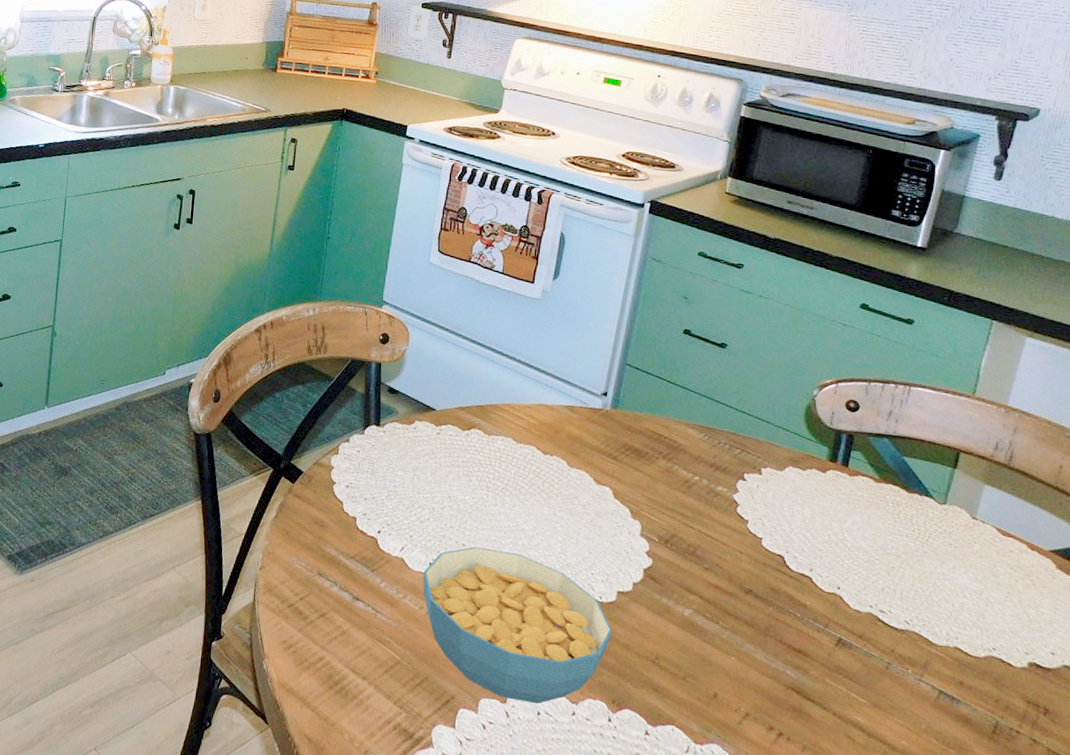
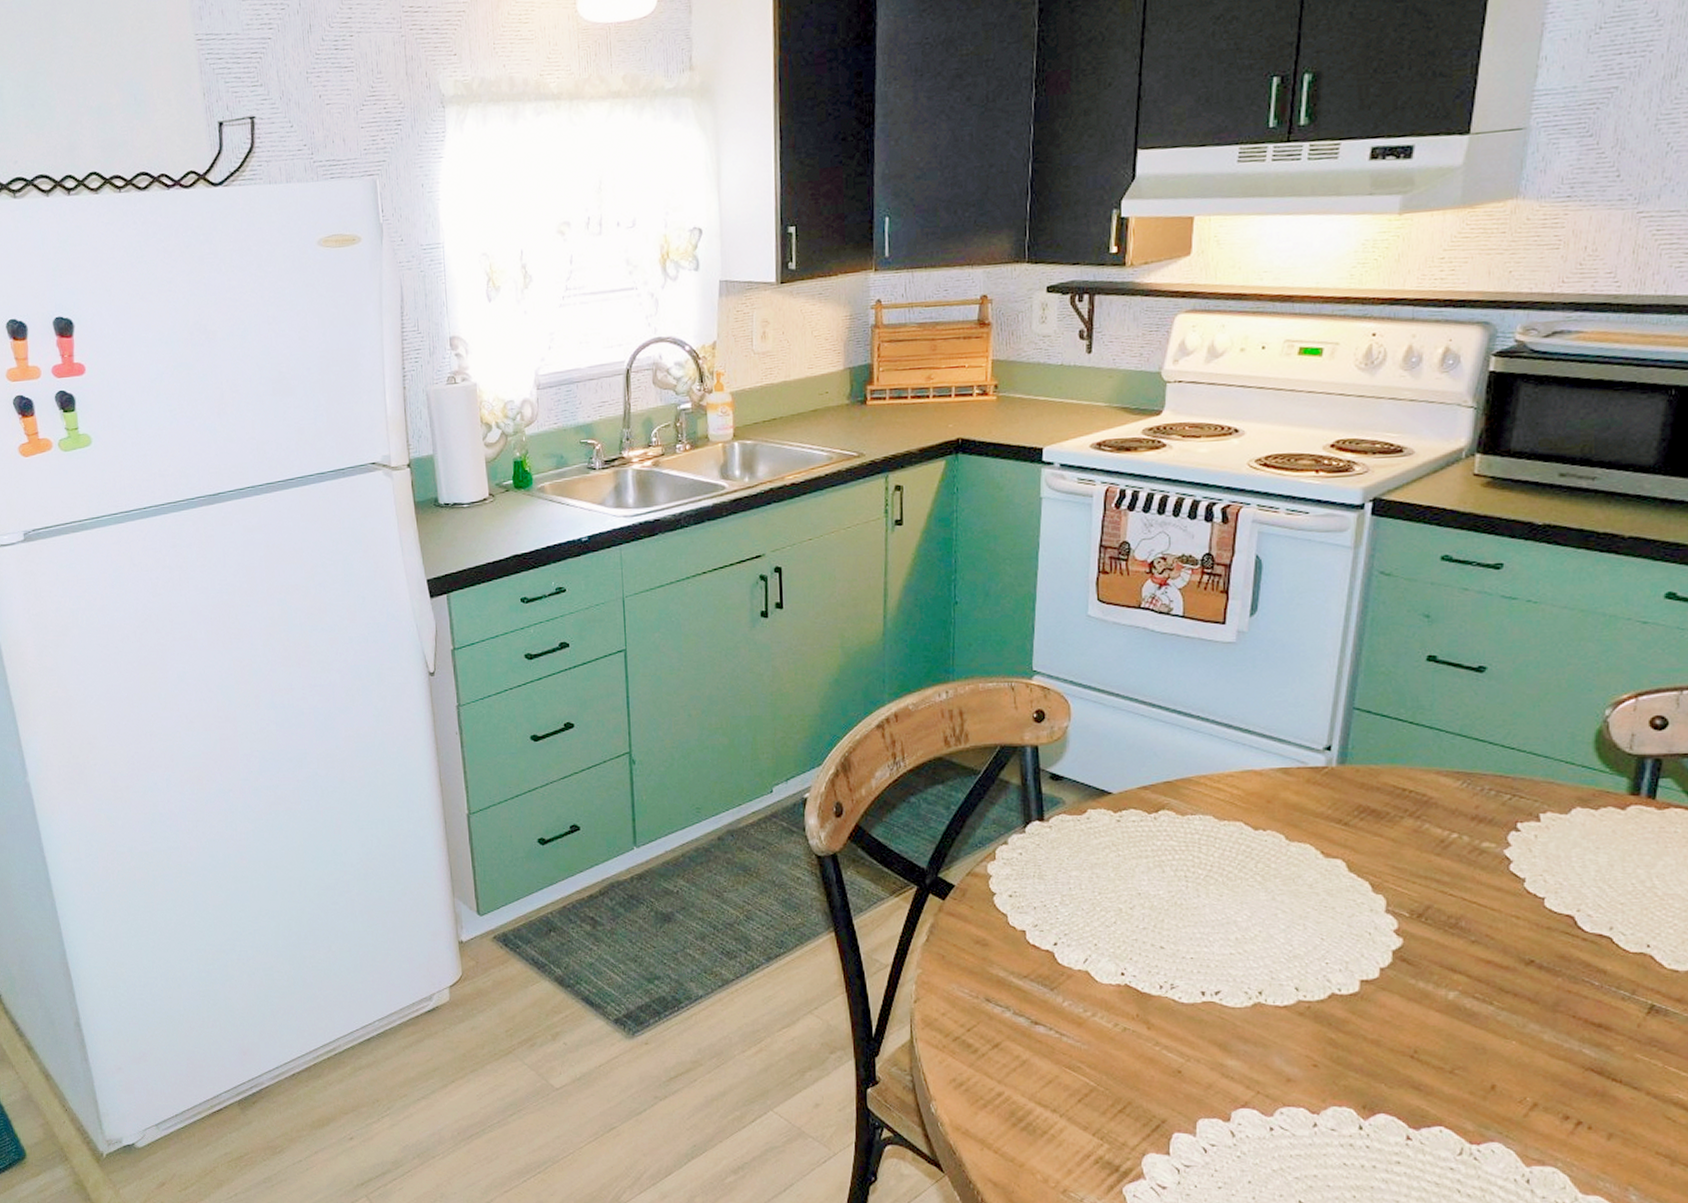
cereal bowl: present [423,546,613,704] -> none [1114,948,1358,1119]

